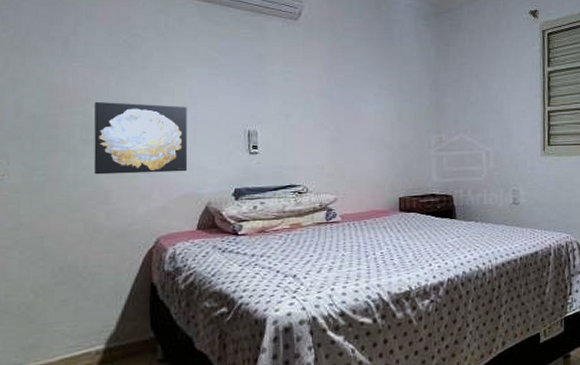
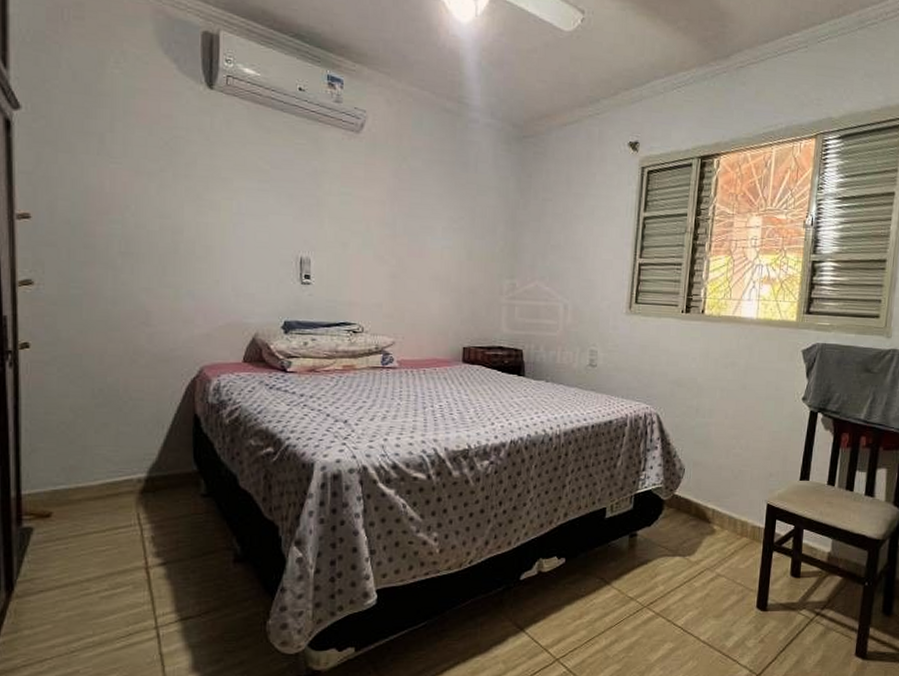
wall art: present [93,101,188,175] -> none [133,210,234,298]

